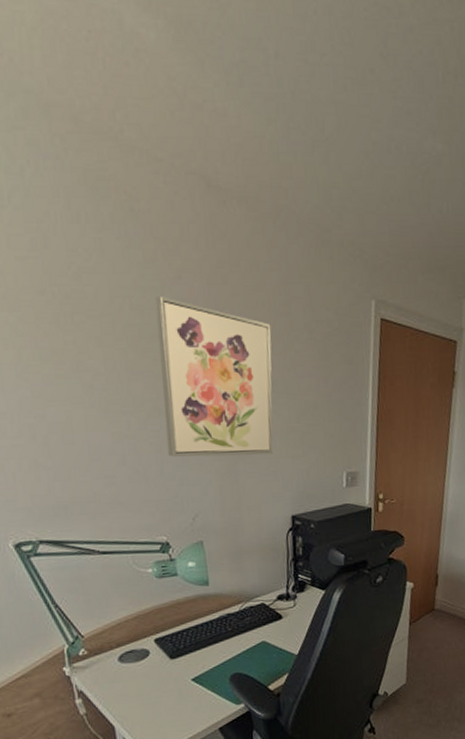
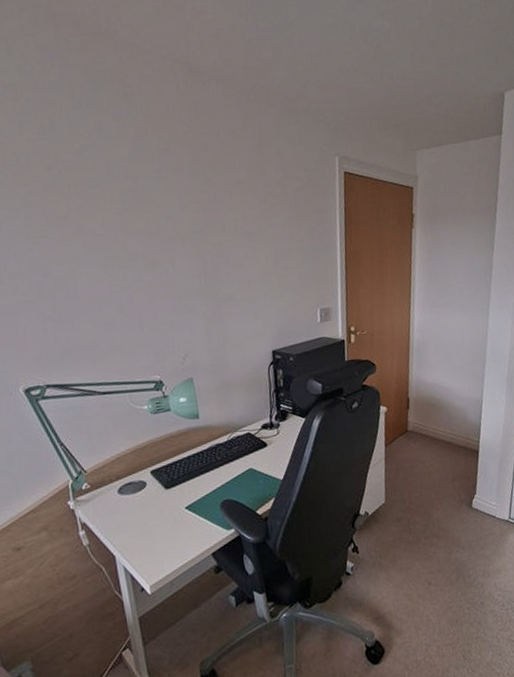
wall art: present [154,295,274,457] -> none [146,164,254,304]

